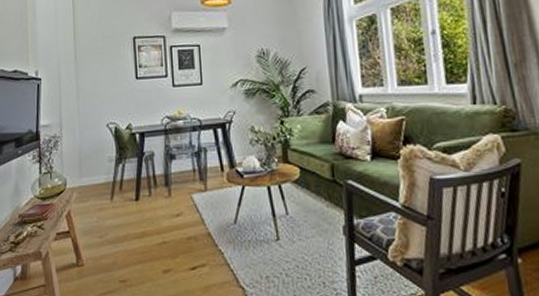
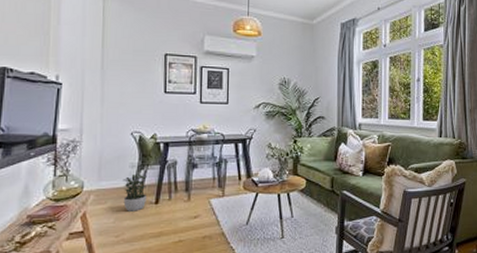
potted plant: none [102,168,127,210] -> present [123,174,147,211]

